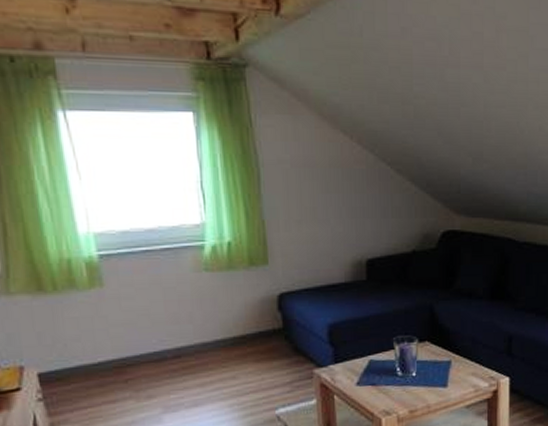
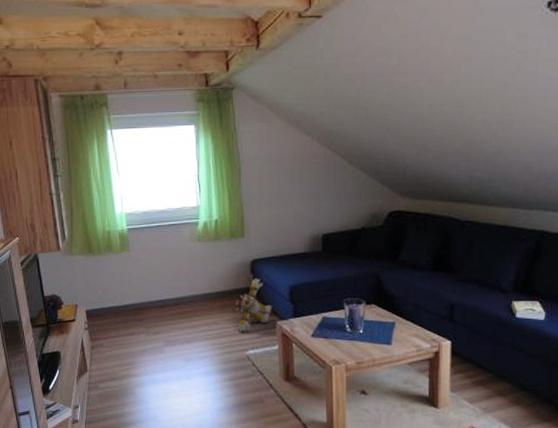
plush toy: none [258,316,307,387] -> present [235,278,272,333]

